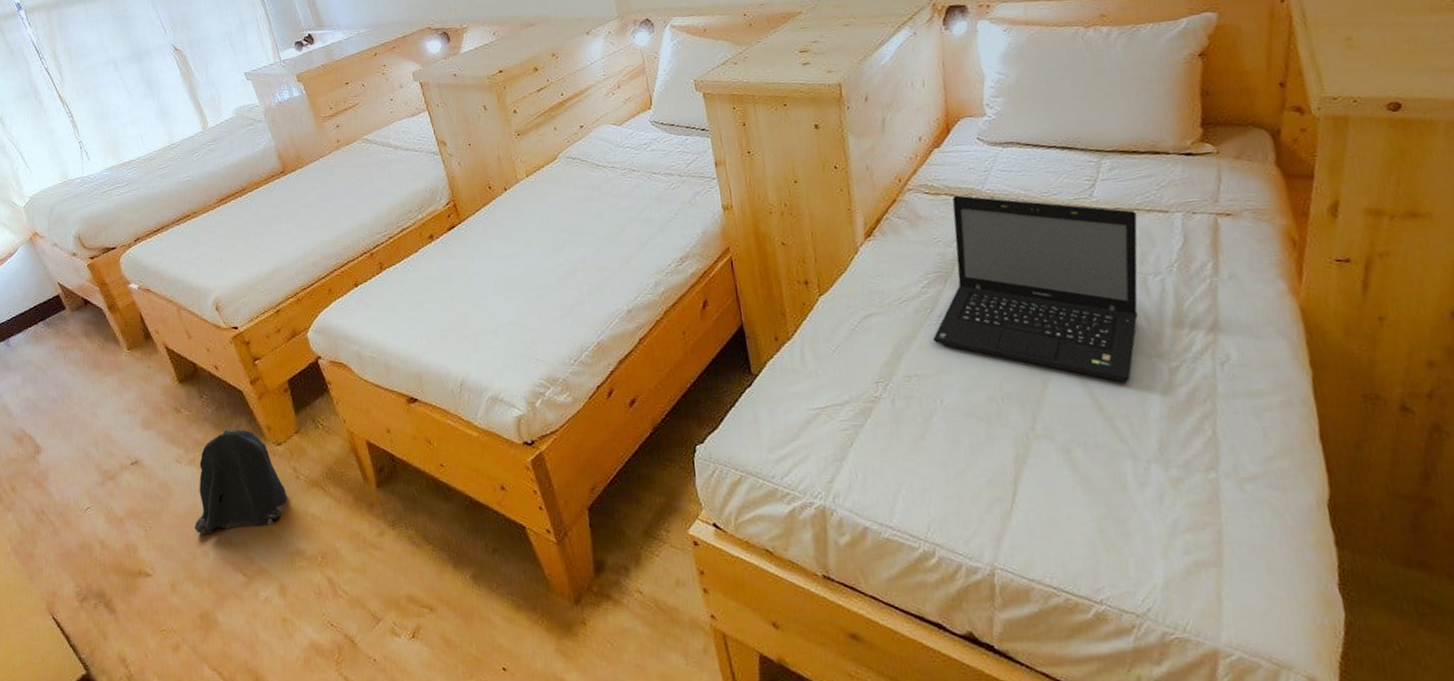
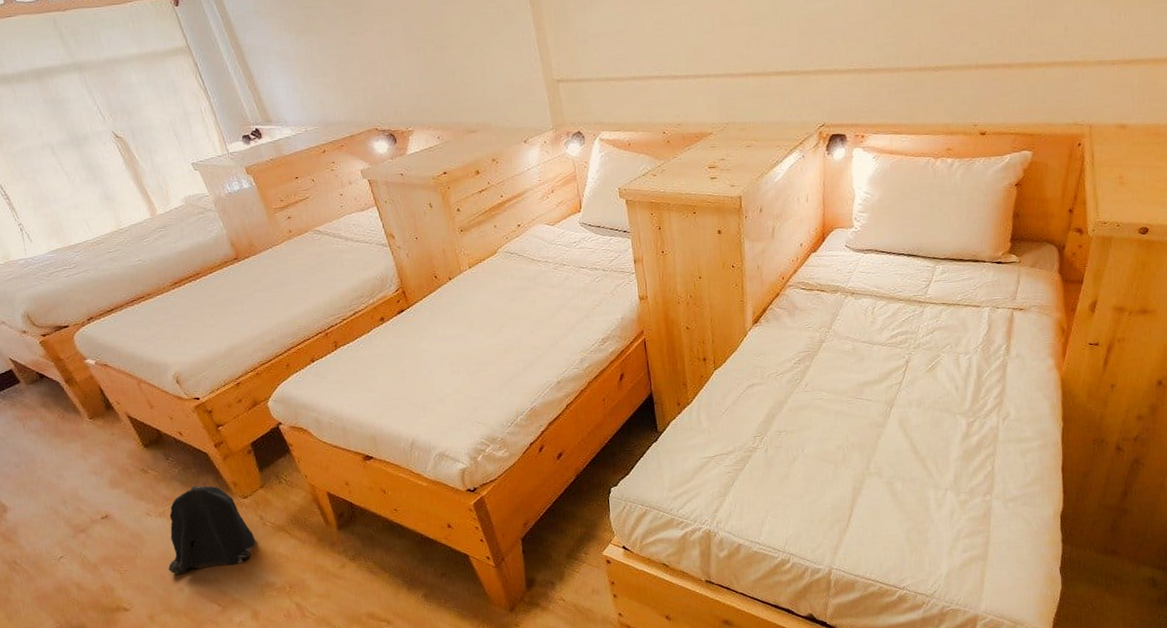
laptop: present [933,195,1138,383] -> none [800,291,958,434]

